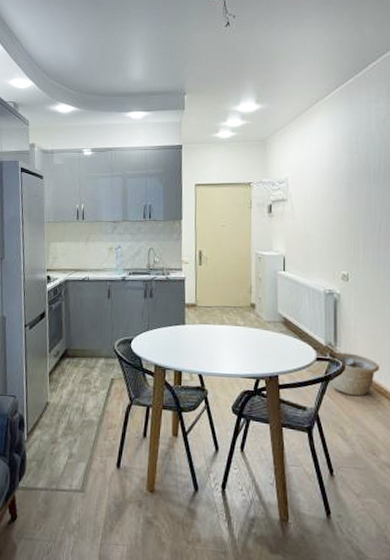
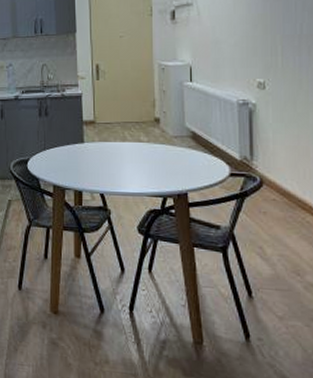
basket: present [327,351,379,396] -> none [242,165,303,214]

